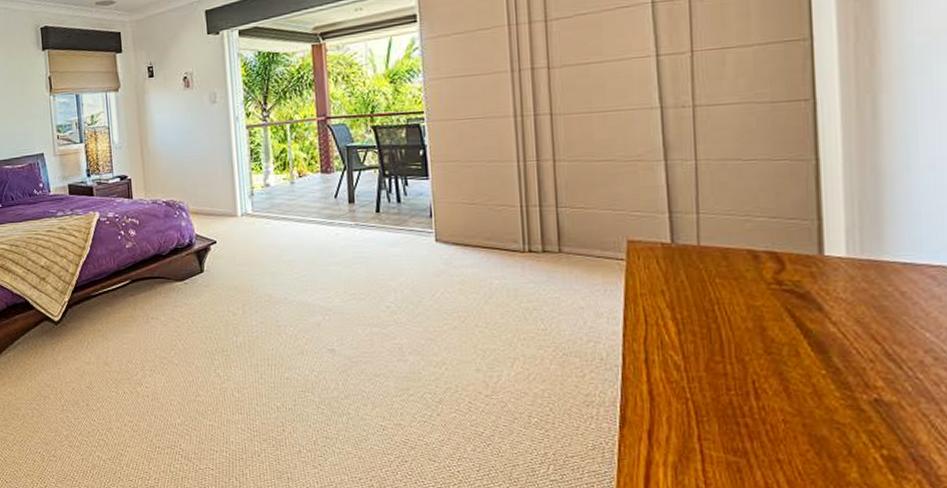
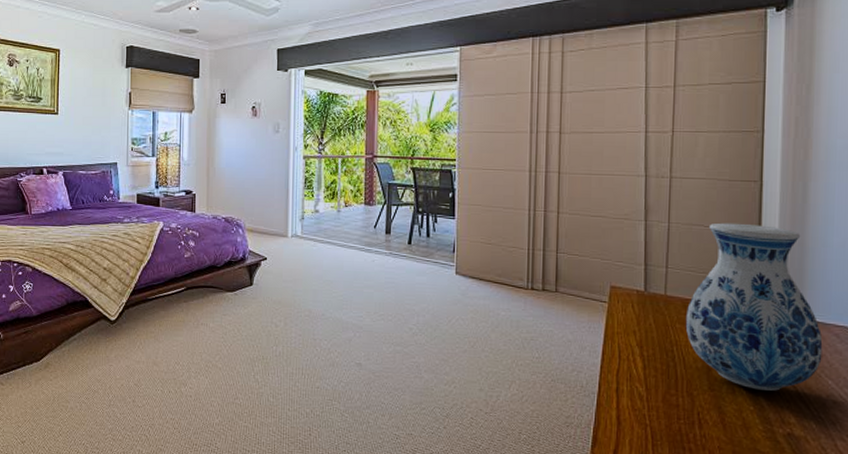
vase: none [727,152,915,350] -> present [685,222,823,391]

